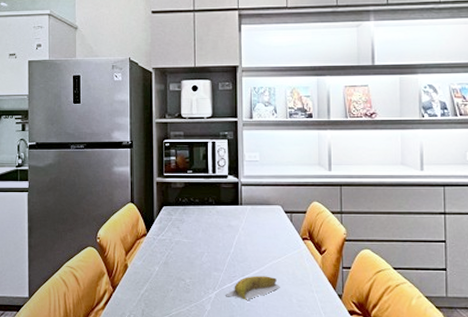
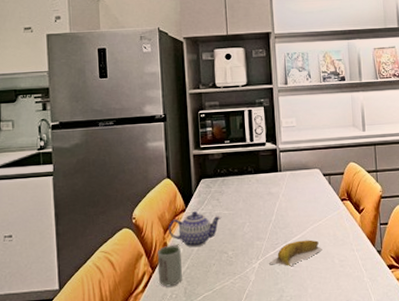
cup: none [118,267,140,307] -> present [157,245,182,287]
teapot: none [130,236,181,272] -> present [168,210,222,248]

